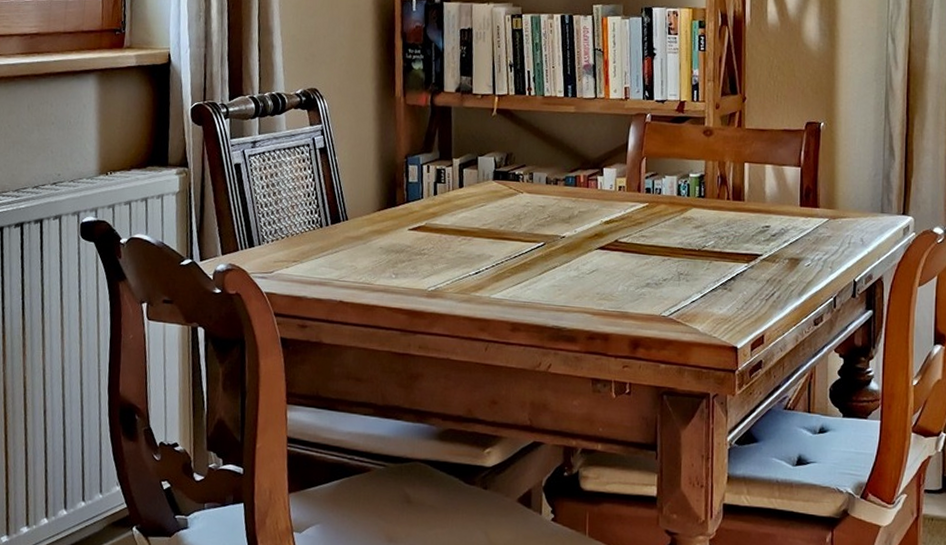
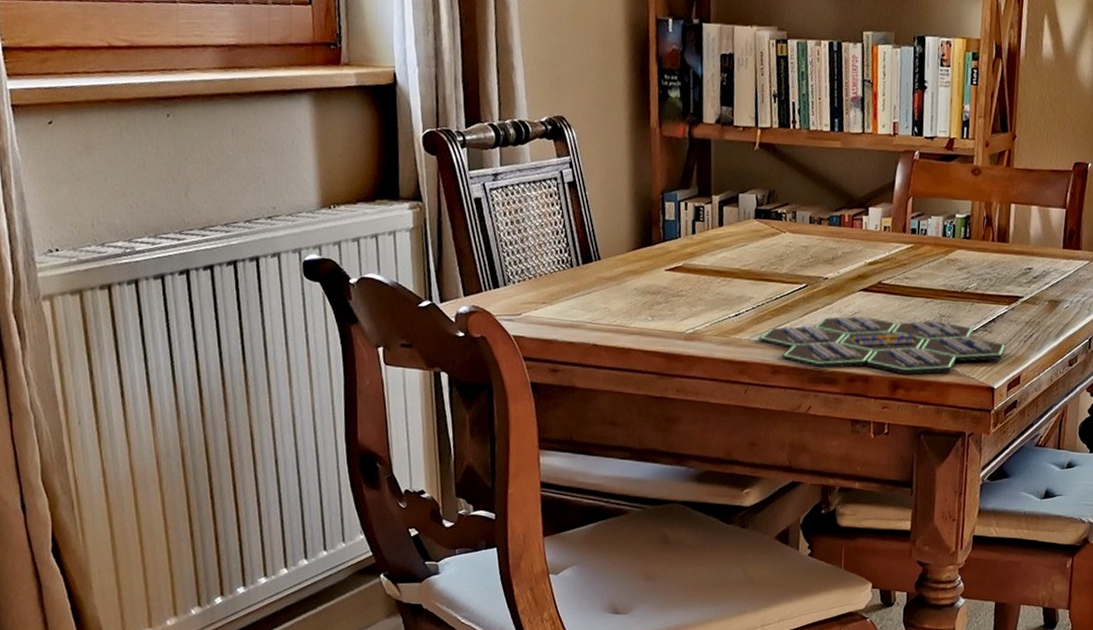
board game: none [499,273,748,334] -> present [759,315,1006,375]

